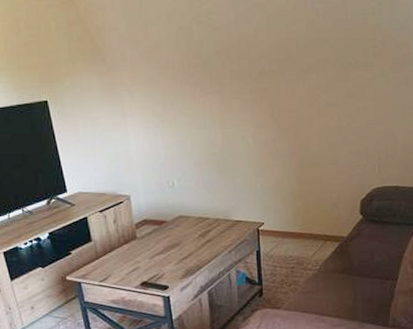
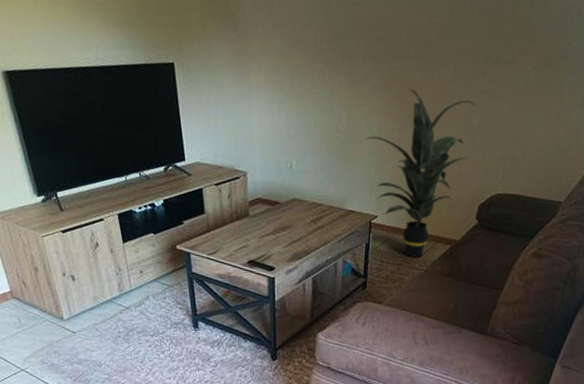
indoor plant: none [242,100,344,259] -> present [365,89,476,258]

